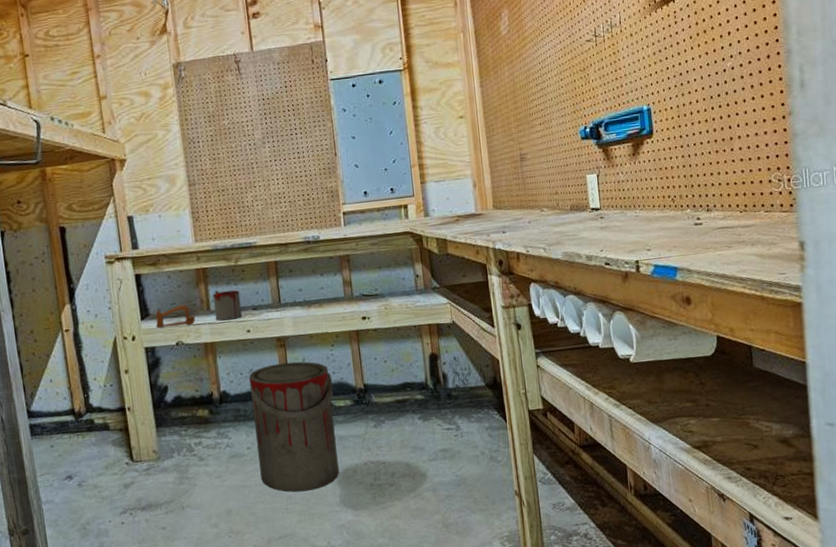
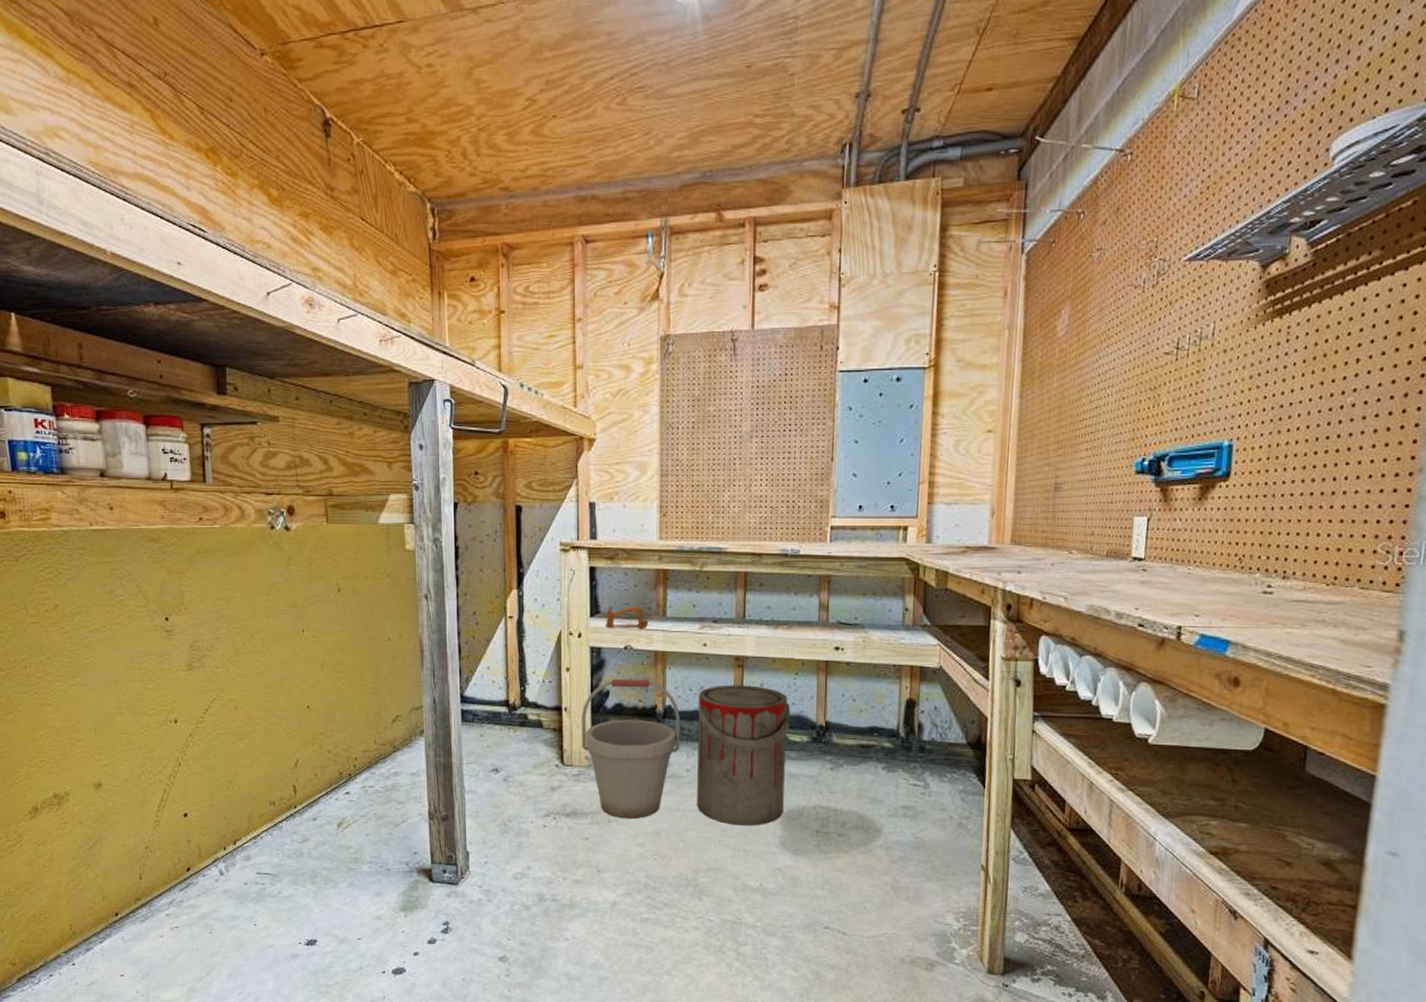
bucket: none [144,369,239,504] -> present [581,678,681,819]
paint can: present [212,290,243,322] -> none [670,595,701,631]

